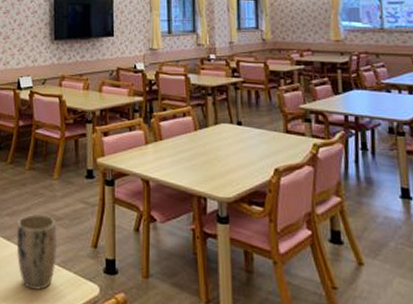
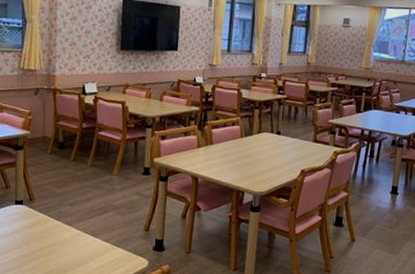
plant pot: present [16,214,57,291] -> none [76,204,114,265]

